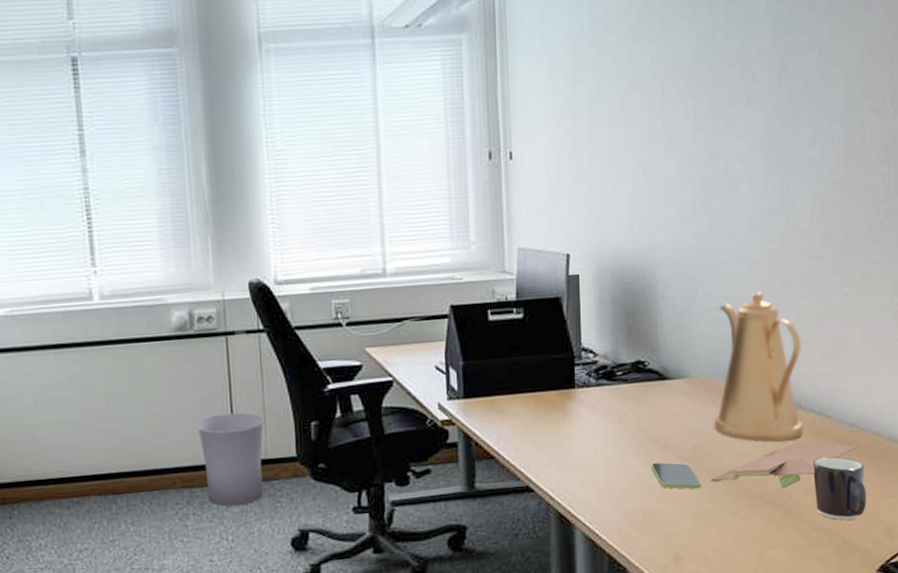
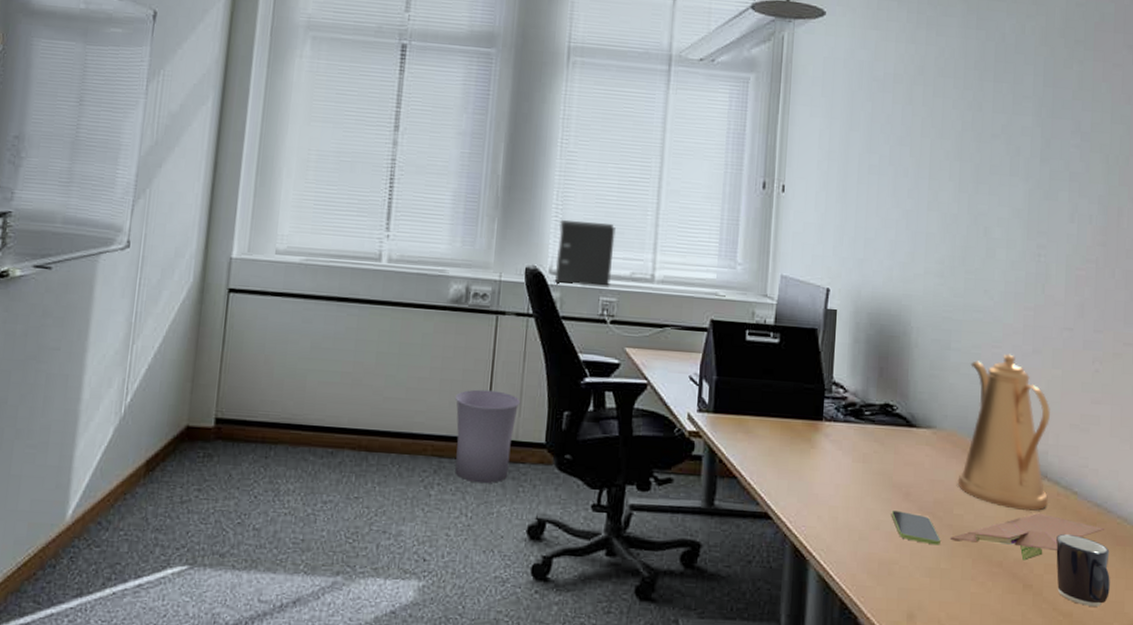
binder: none [277,221,341,294] -> present [554,219,616,288]

